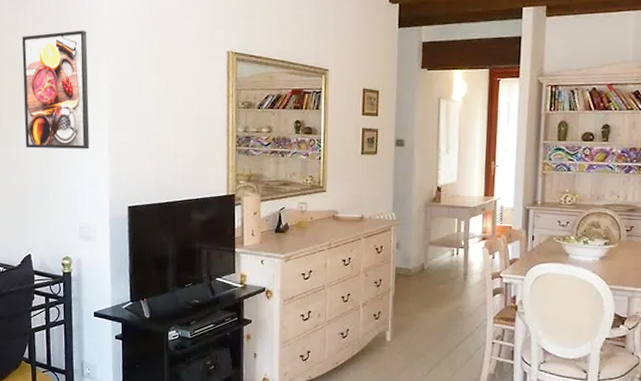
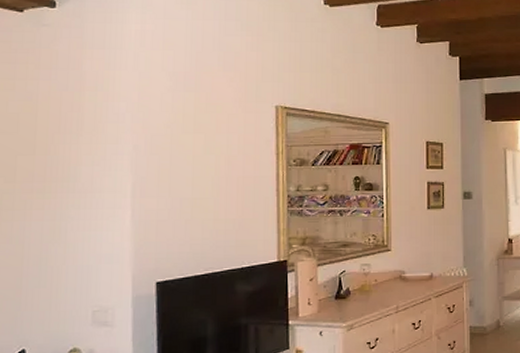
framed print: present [22,30,89,149] -> none [21,85,108,222]

